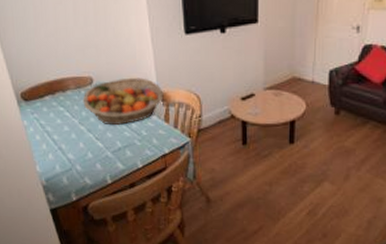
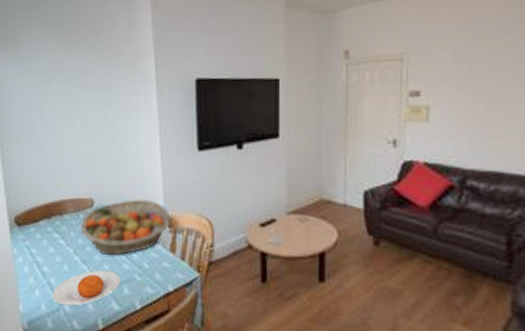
plate: none [64,137,123,166] -> present [52,270,121,306]

